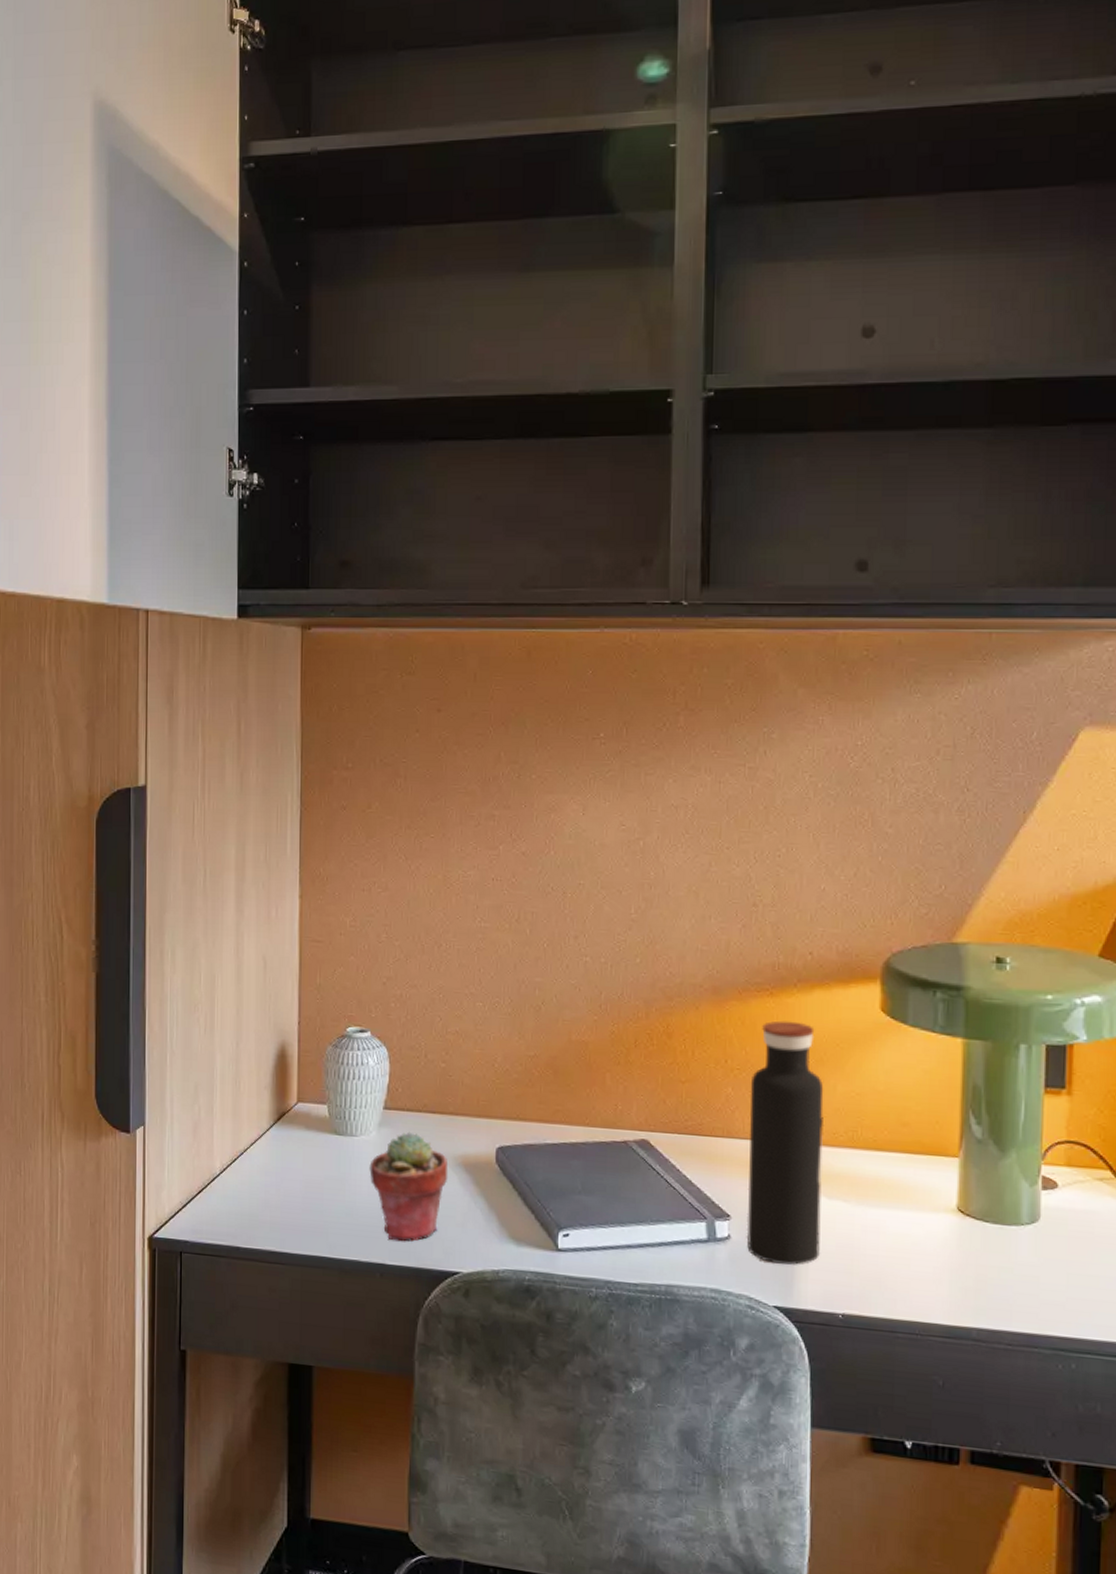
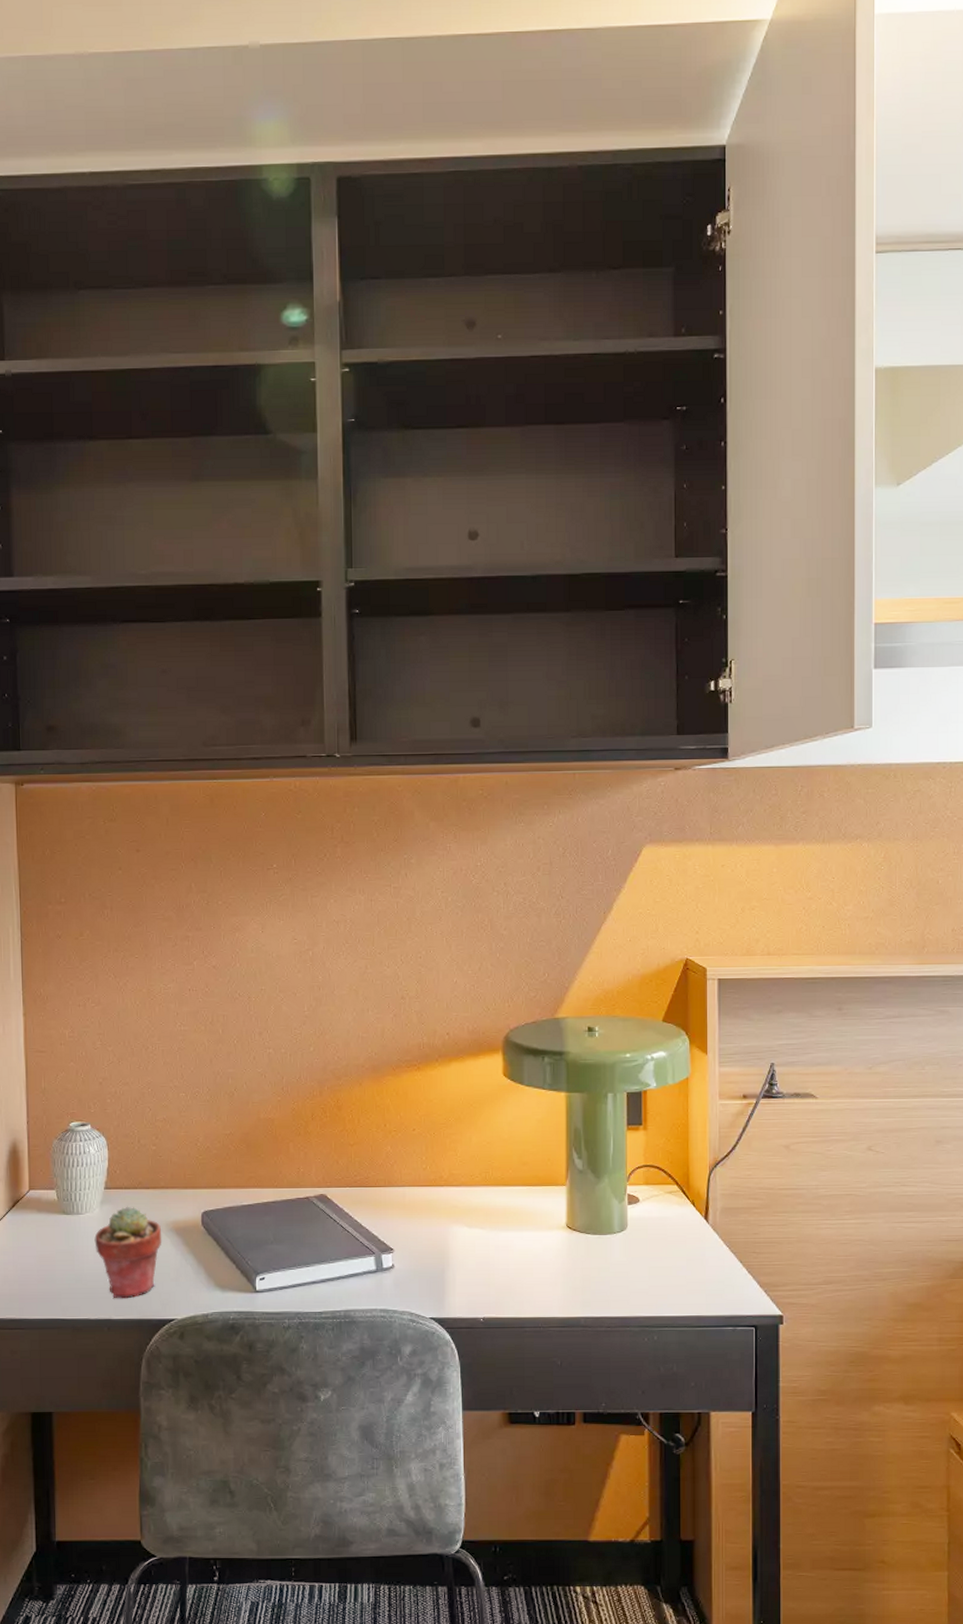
water bottle: present [746,1020,825,1265] -> none [405,1089,464,1283]

